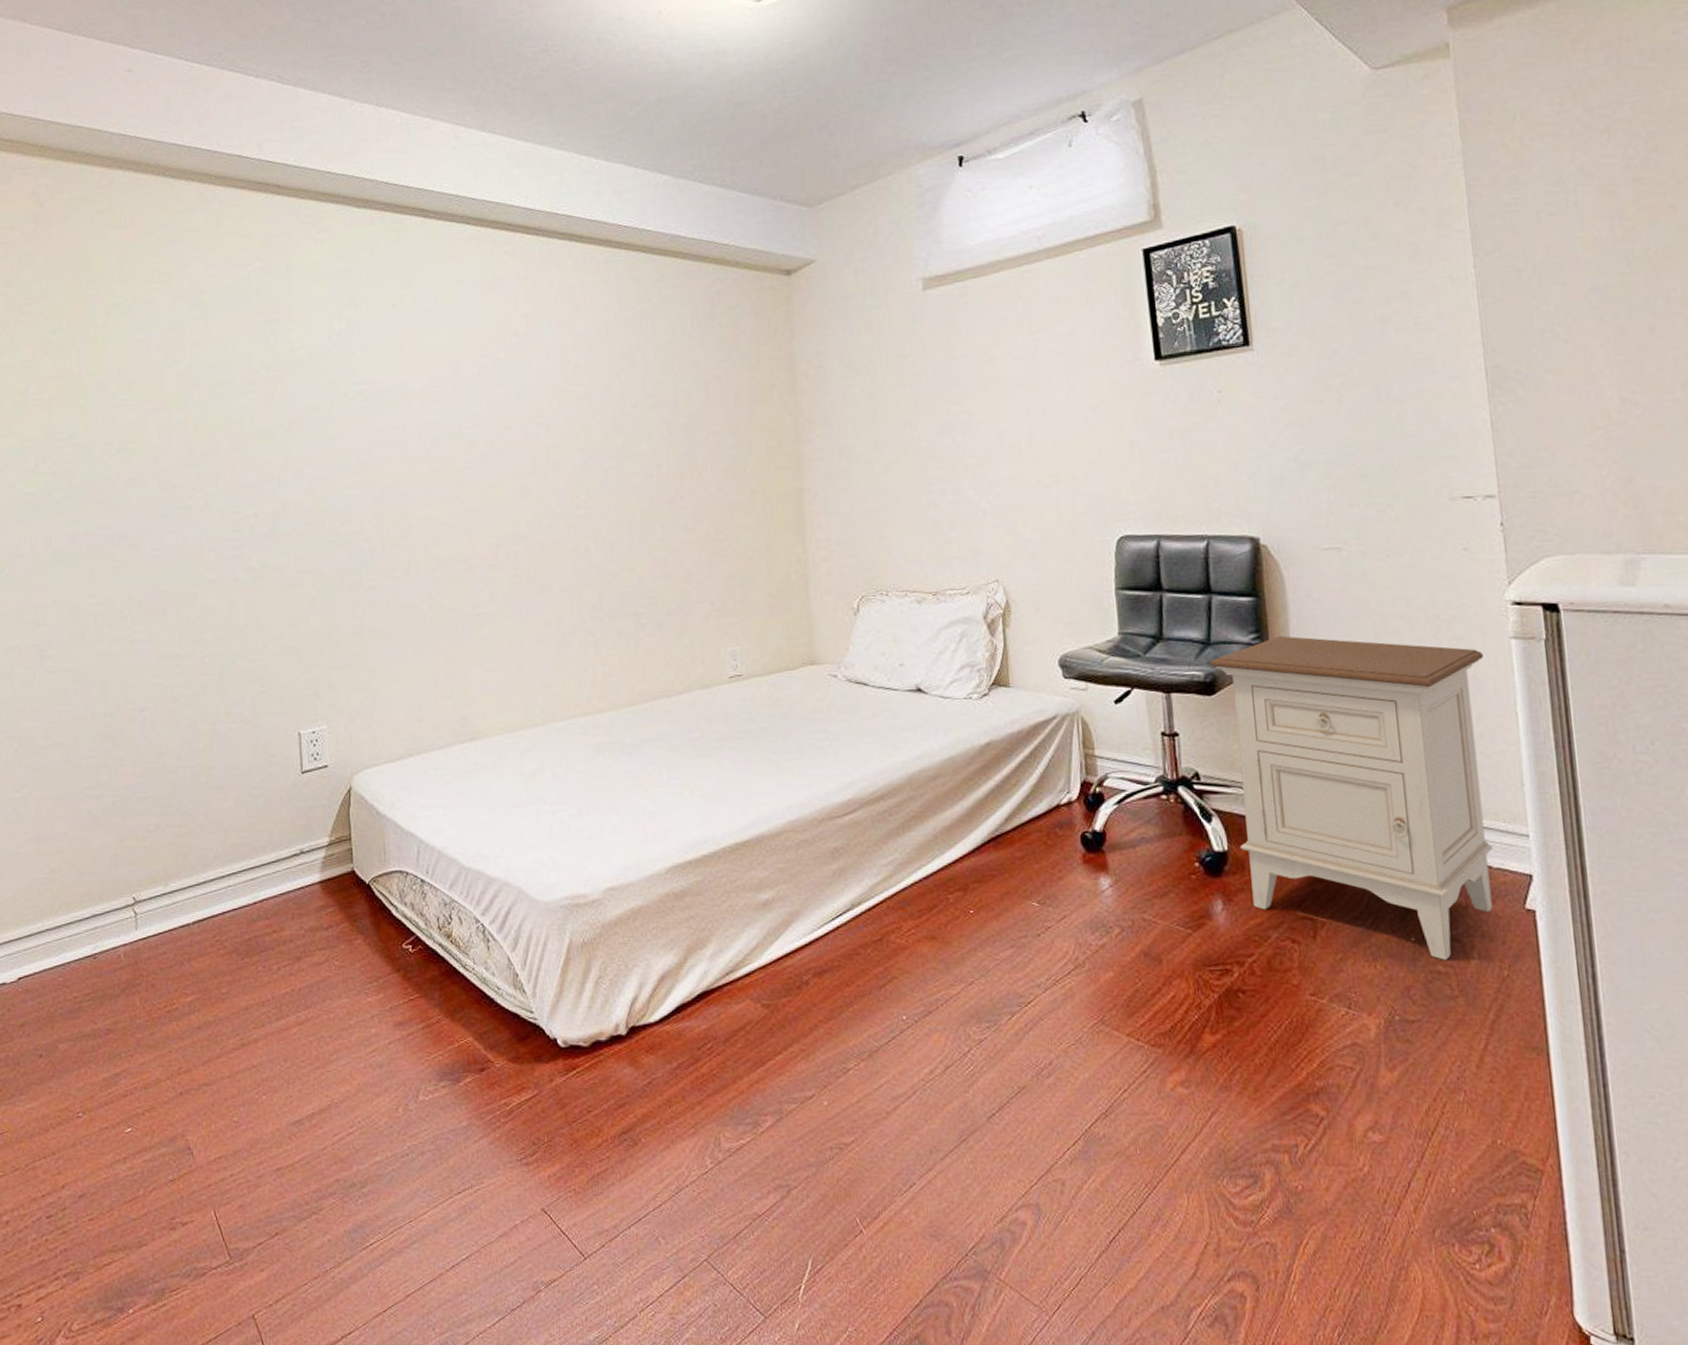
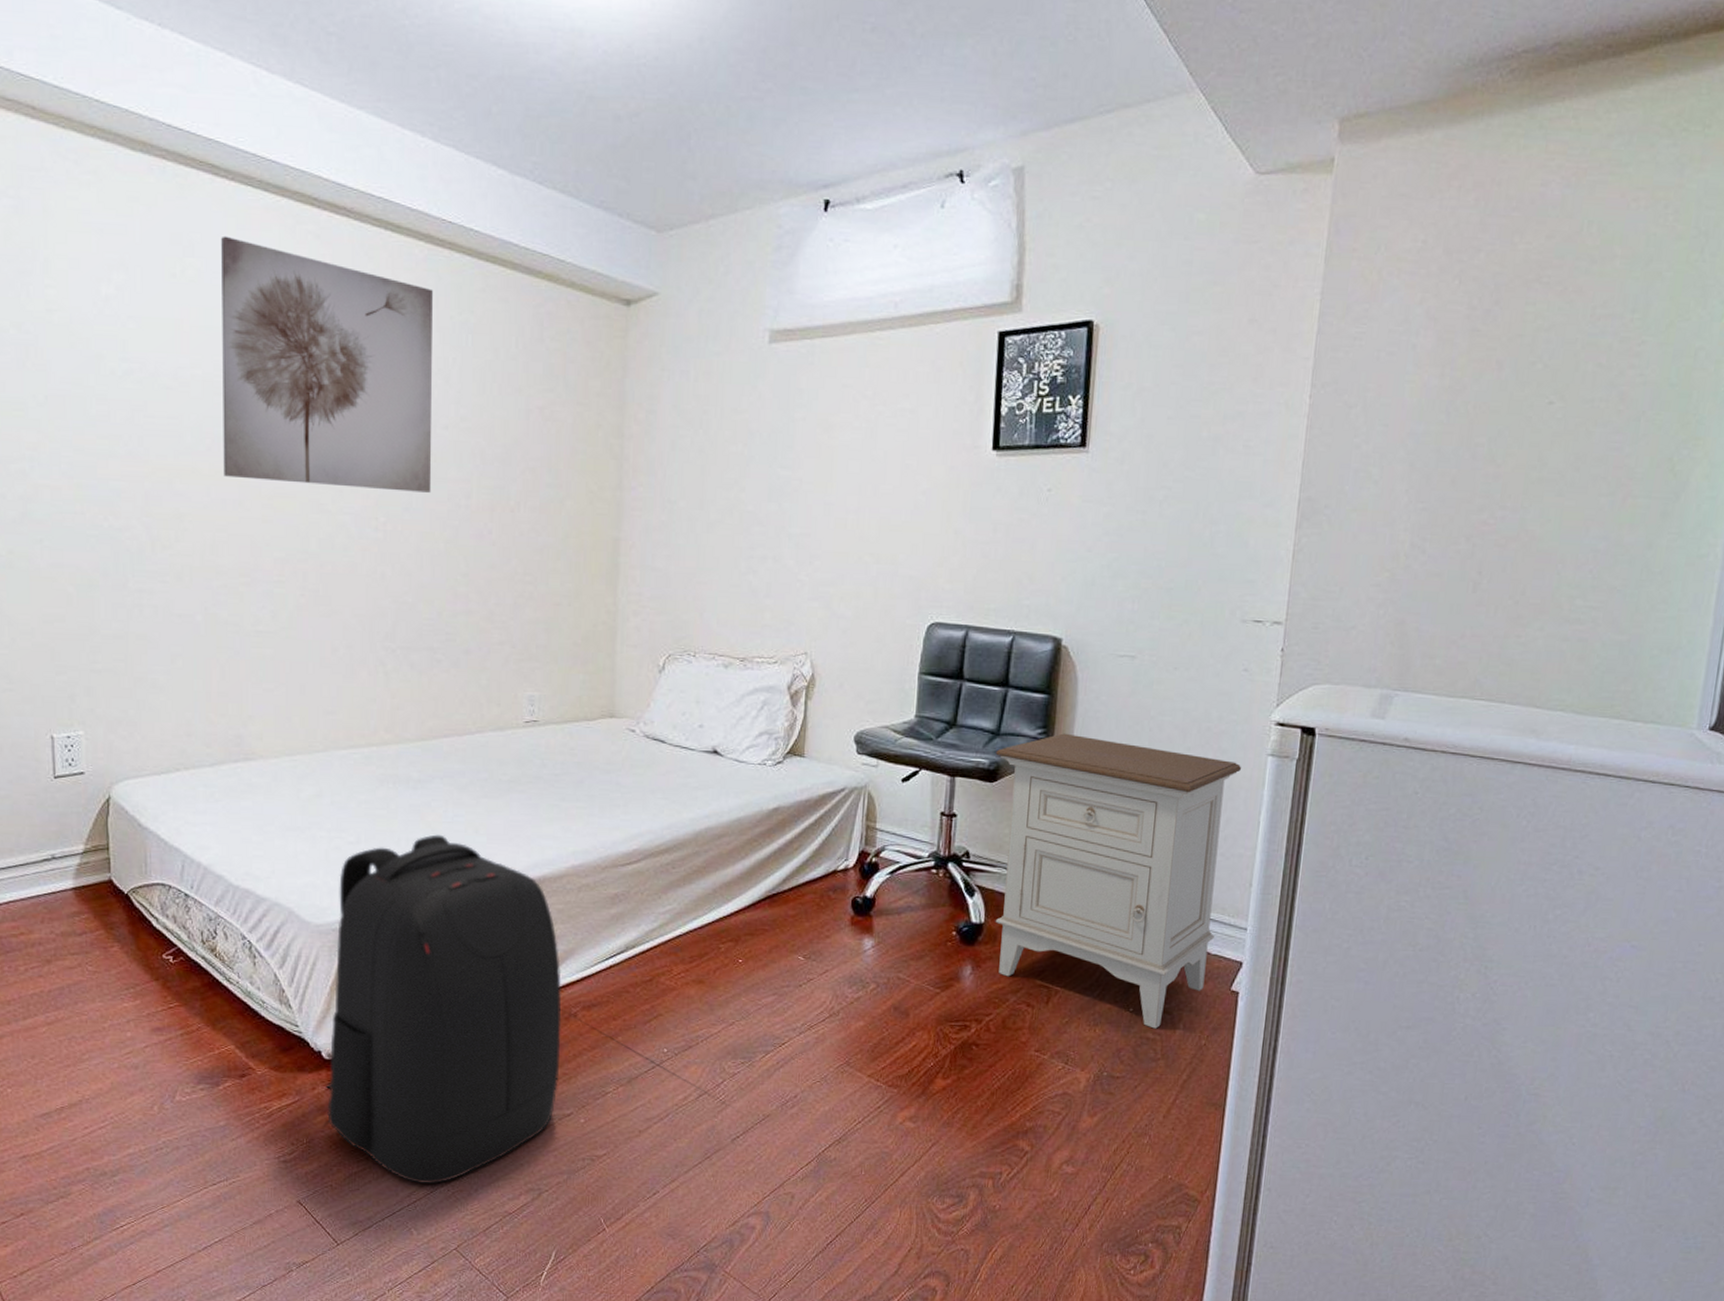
wall art: none [432,266,626,475] -> present [221,236,433,493]
backpack: none [563,799,797,1185] -> present [326,834,562,1184]

